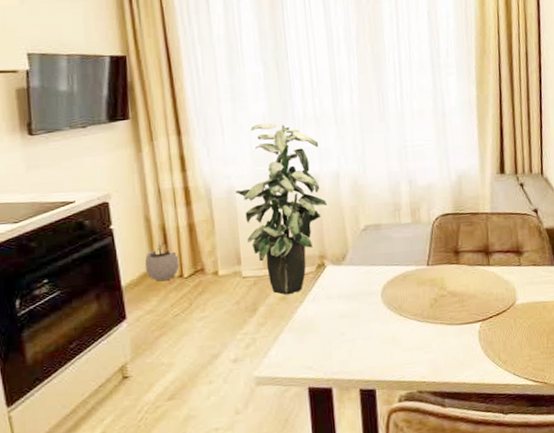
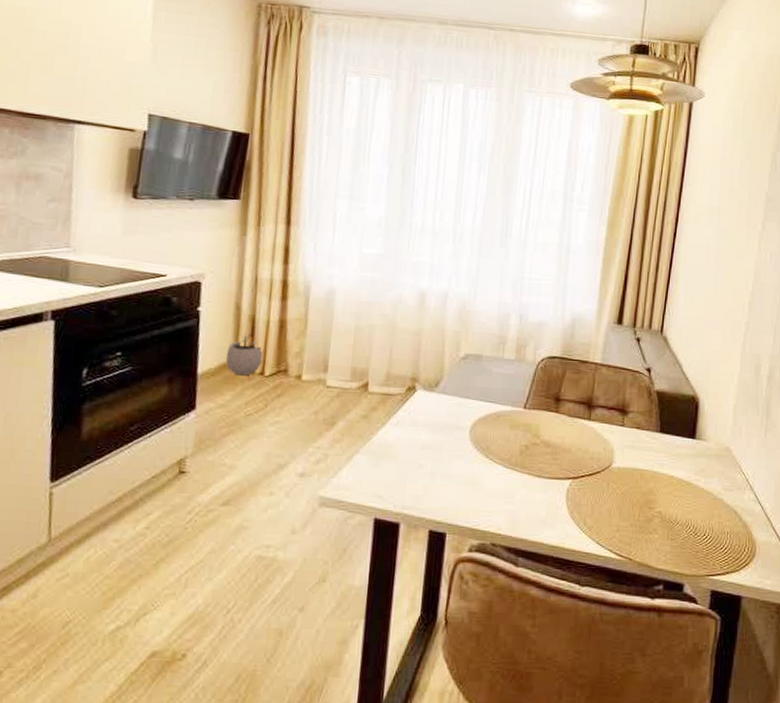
indoor plant: present [235,123,327,295] -> none [336,227,432,414]

